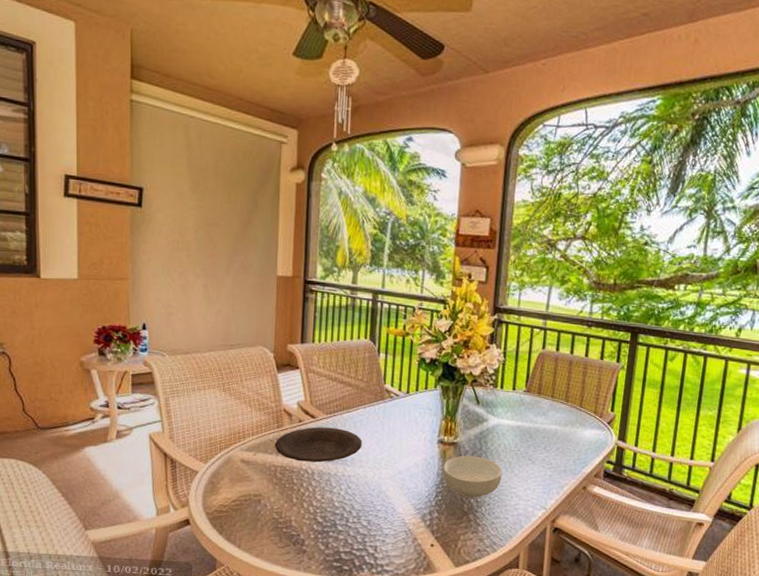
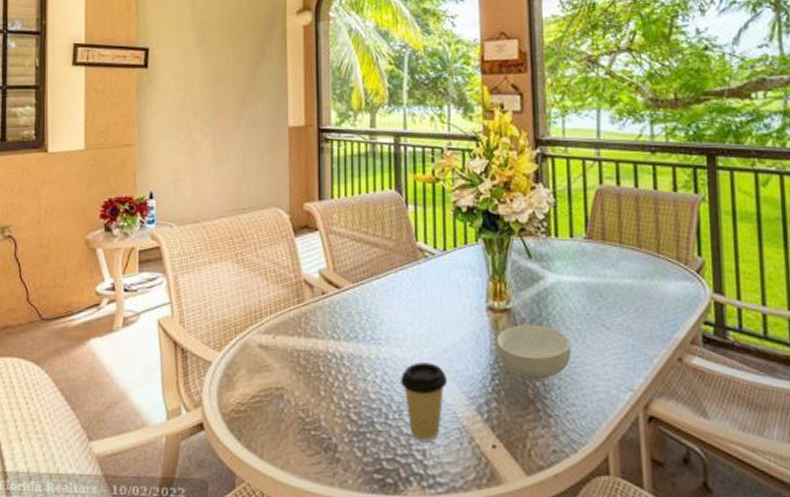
plate: present [274,427,362,463] -> none [295,299,397,343]
coffee cup: none [361,480,400,541] -> present [401,362,448,443]

